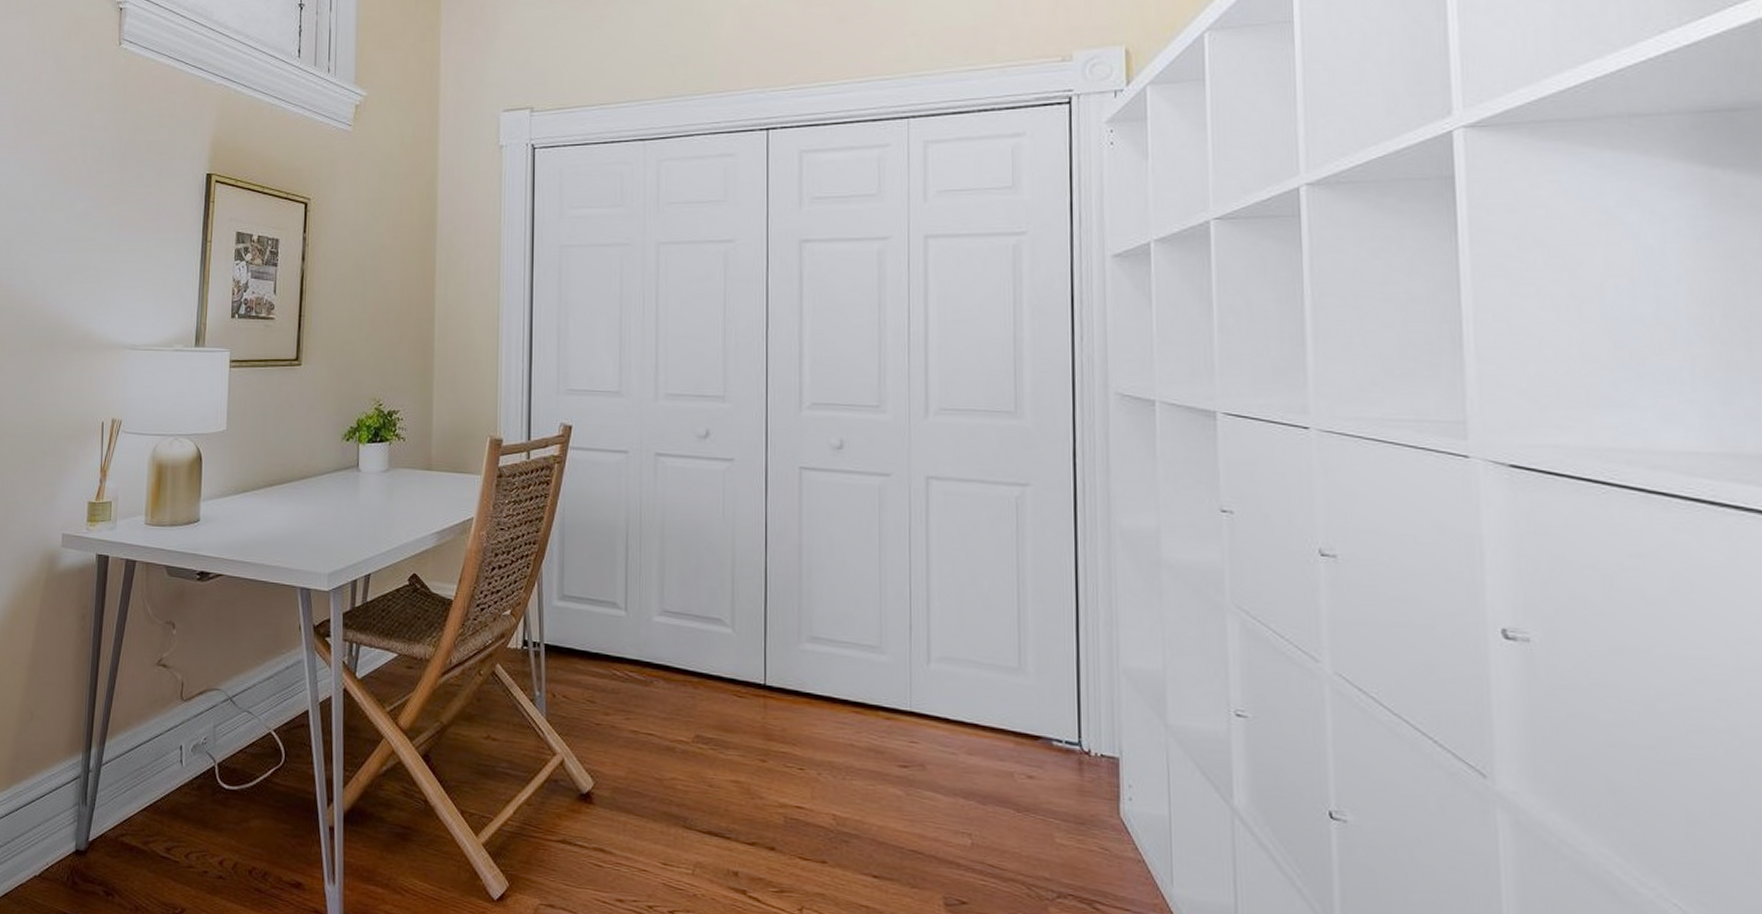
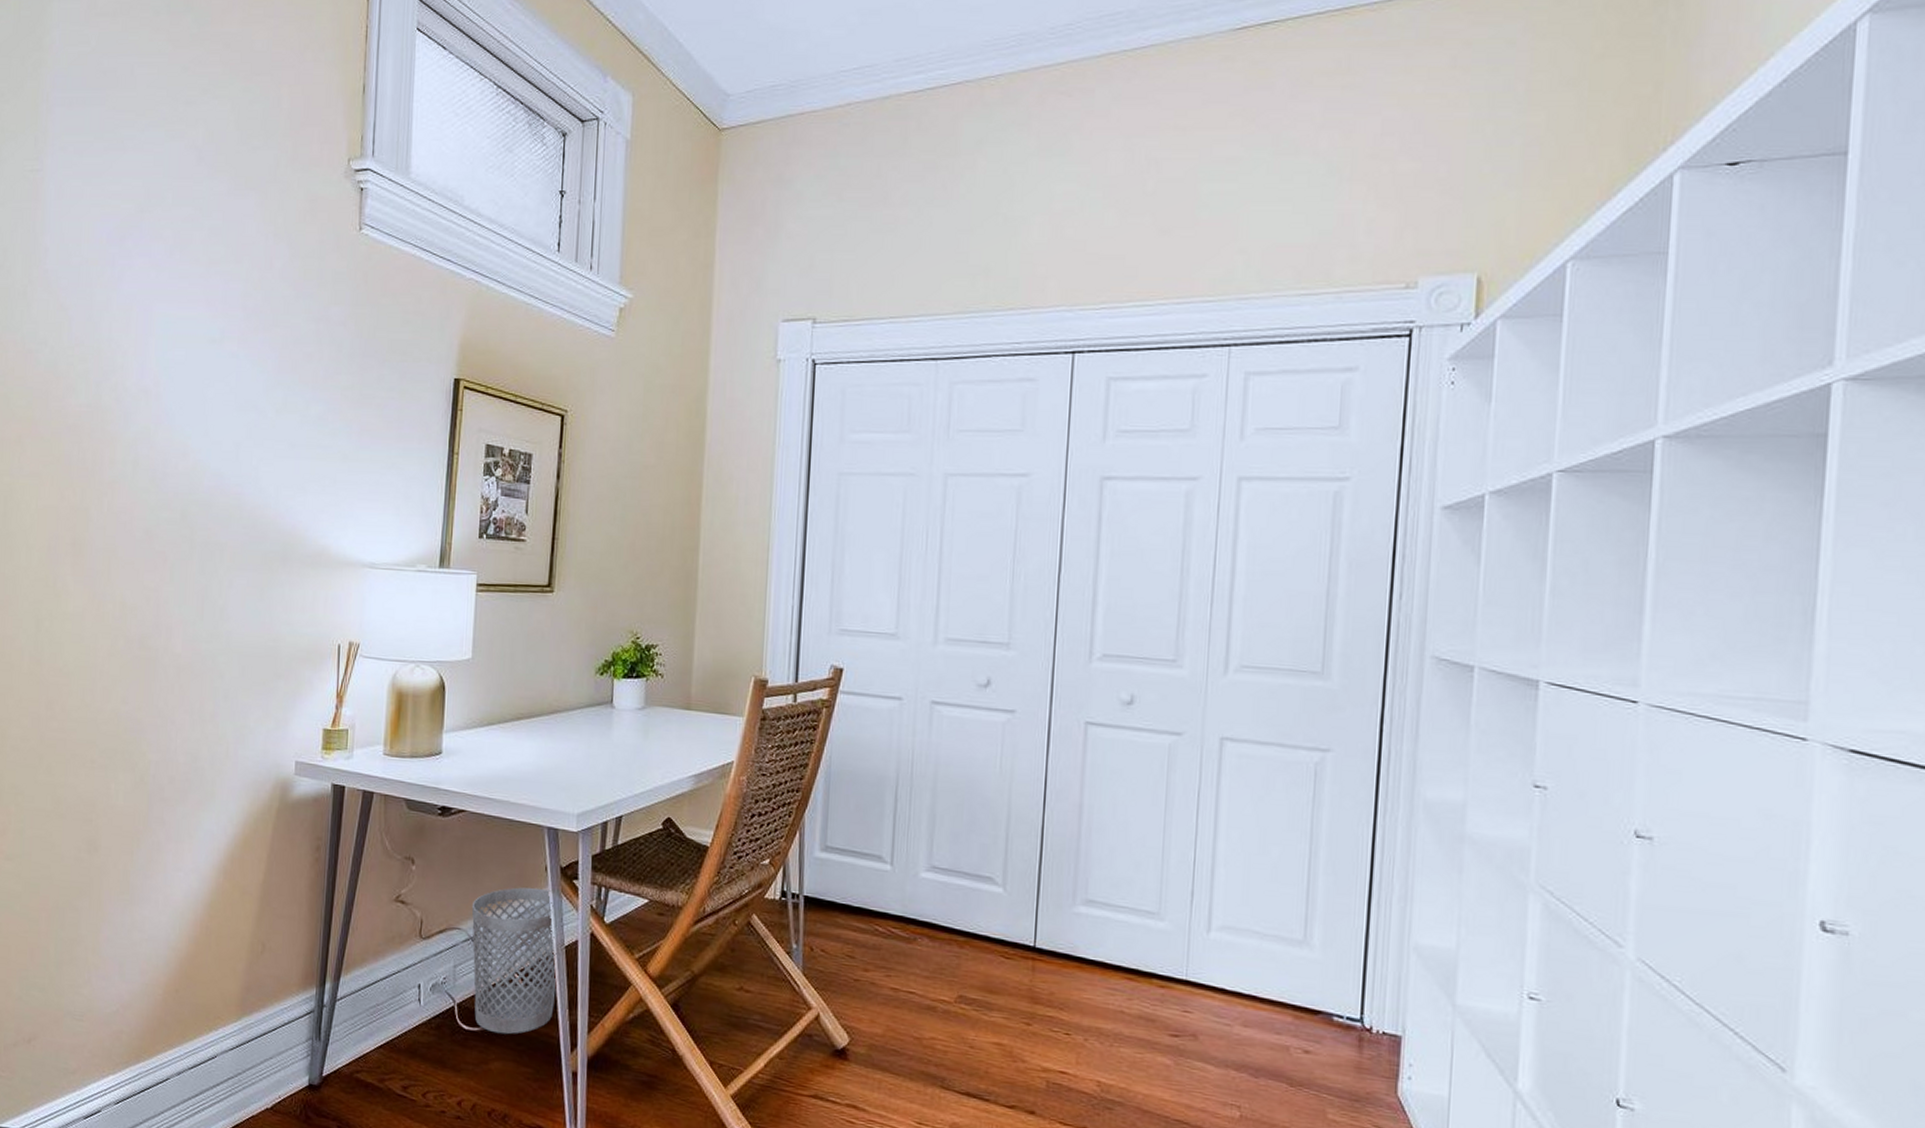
wastebasket: none [230,647,314,792] -> present [471,887,558,1035]

